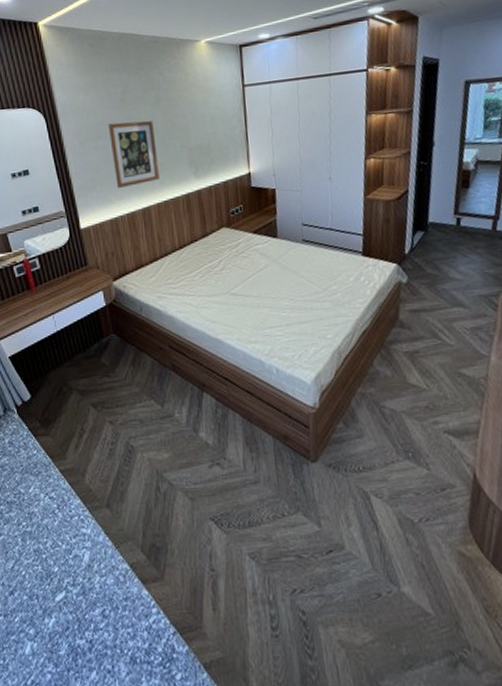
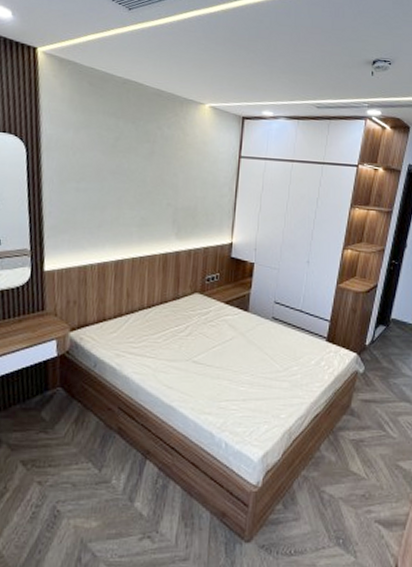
wall art: present [107,121,160,189] -> none [92,167,143,236]

